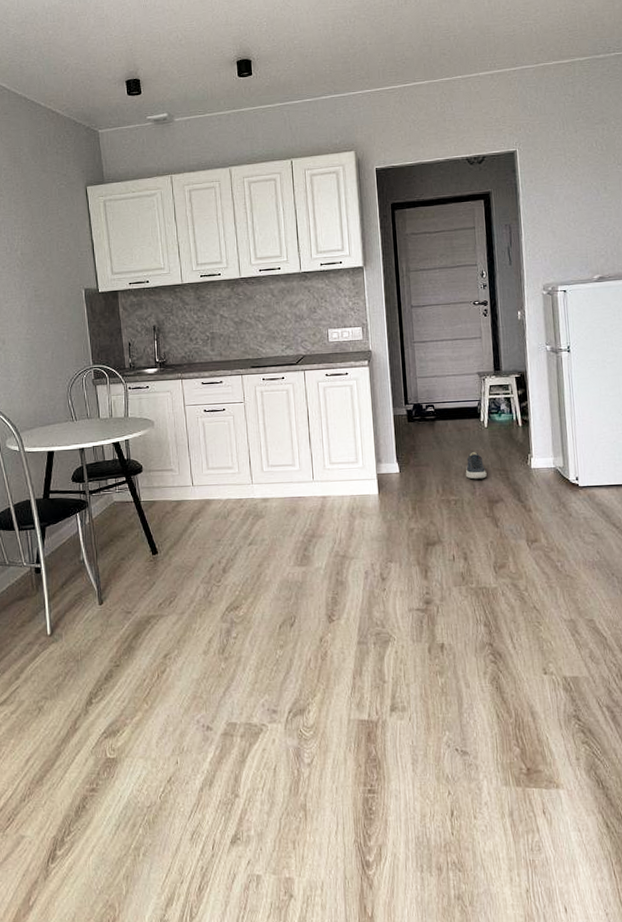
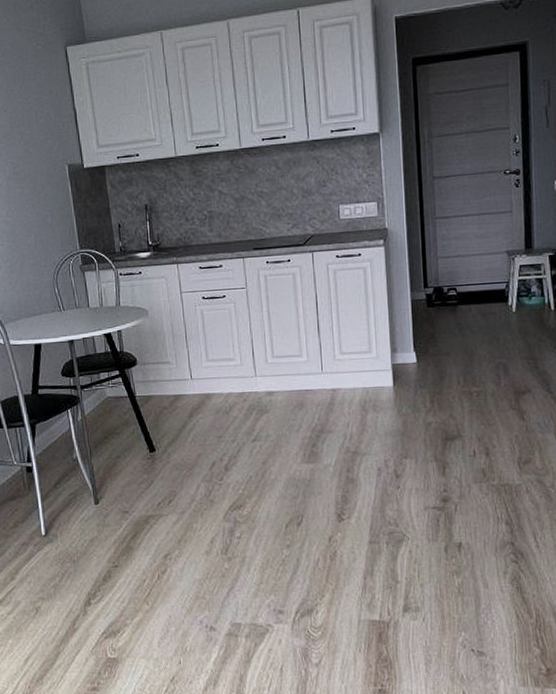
shoe: present [465,451,487,479] -> none [489,338,513,369]

